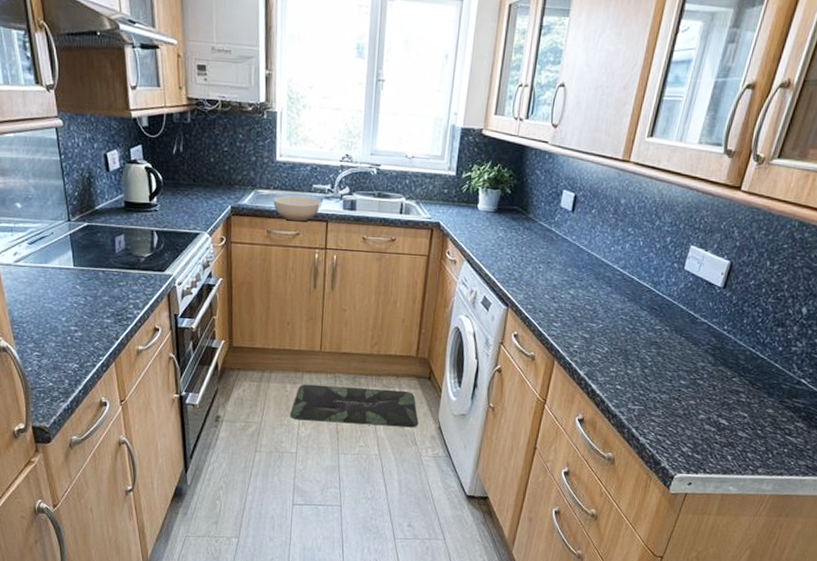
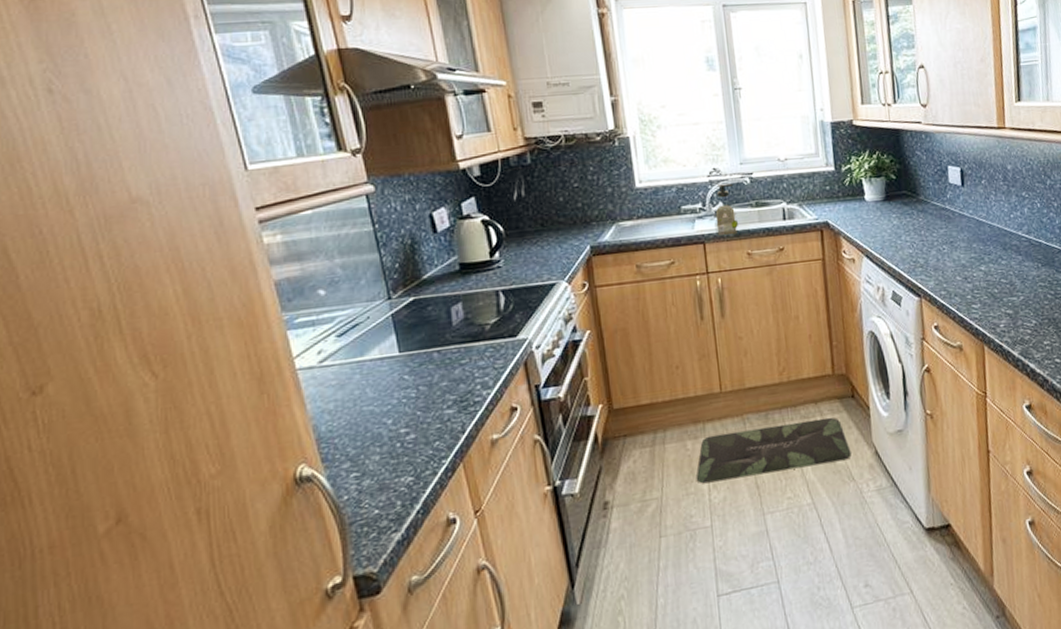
bowl: present [273,195,321,222] -> none [638,220,694,250]
soap dispenser: none [338,170,362,219] -> present [714,183,738,237]

